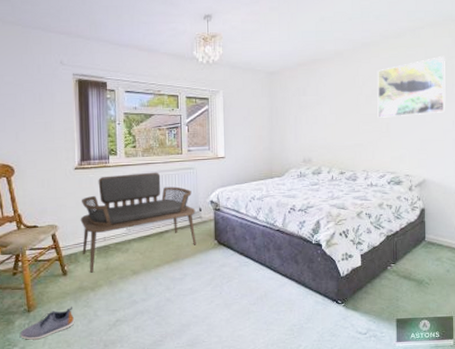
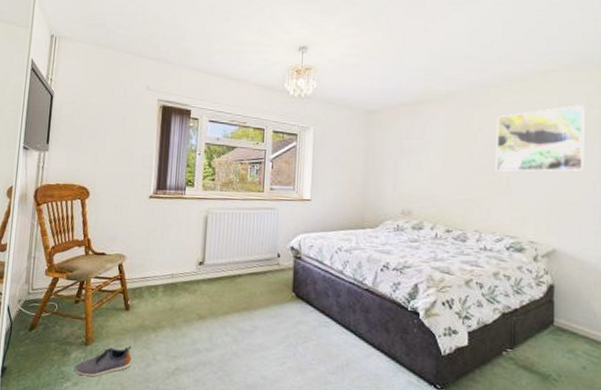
bench: present [80,172,196,273] -> none [148,208,273,311]

